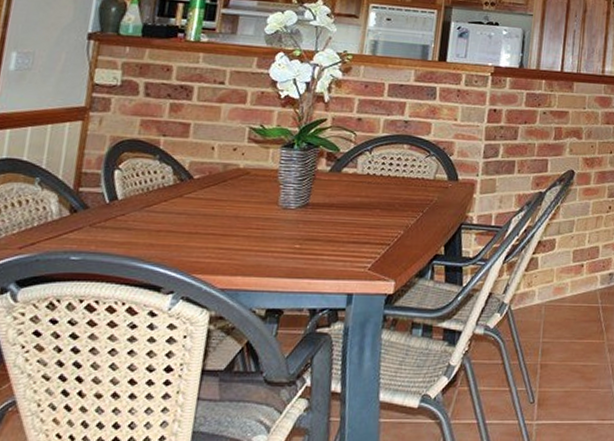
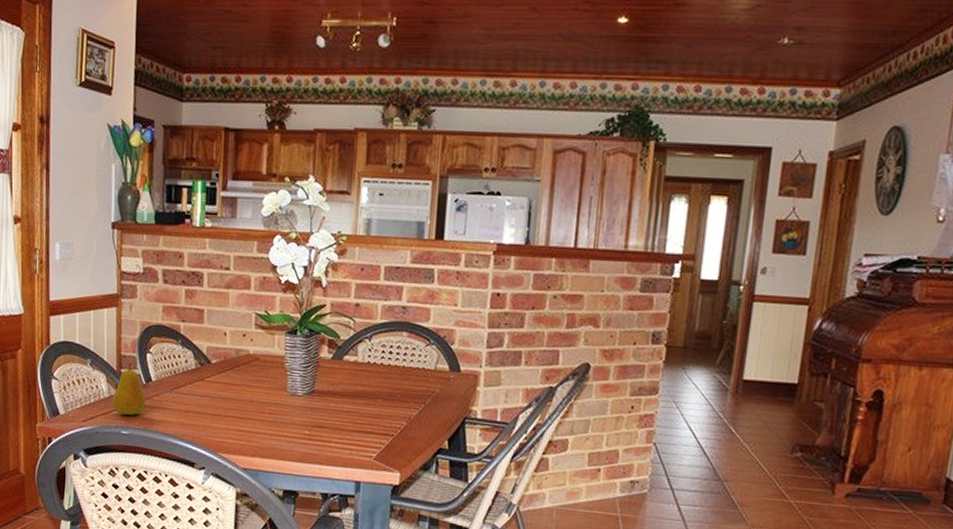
fruit: none [62,180,108,238] -> present [112,363,146,415]

